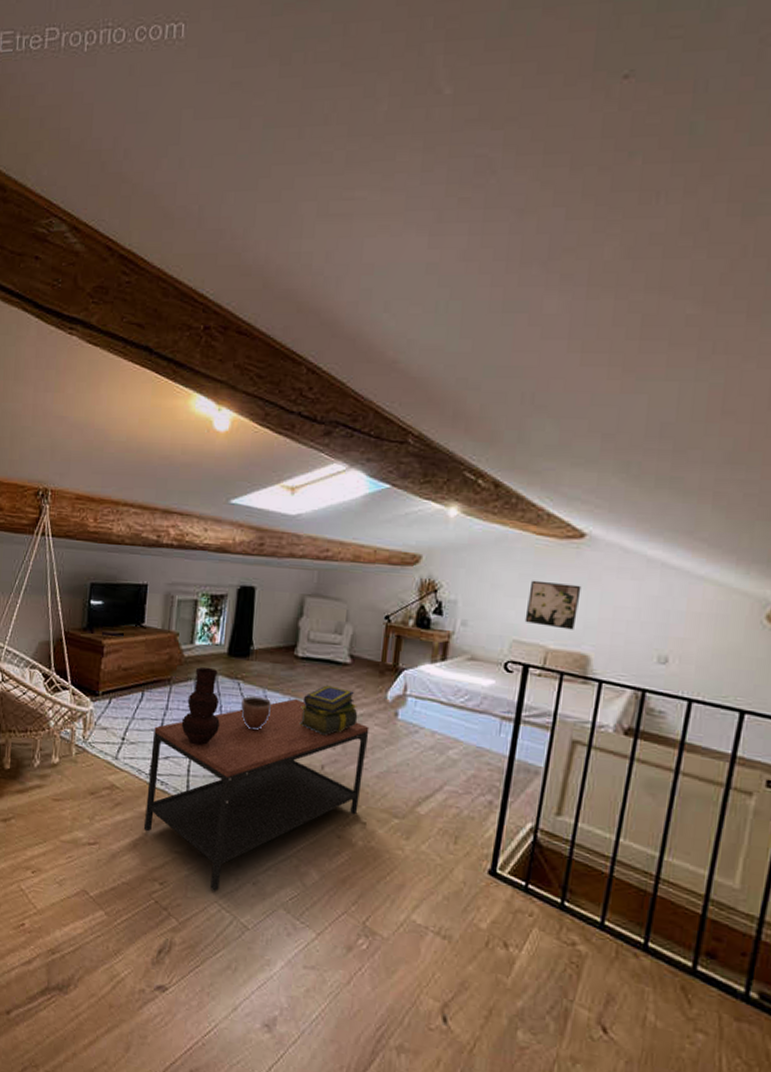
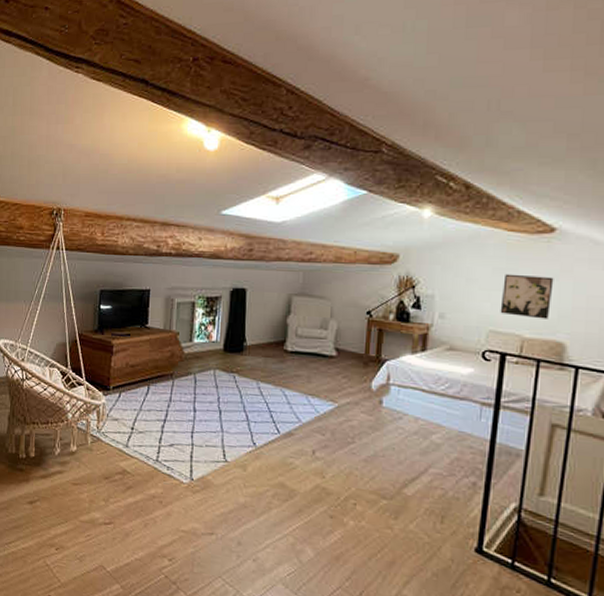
coffee table: present [143,698,370,891] -> none [152,389,356,567]
vase: present [181,667,220,746] -> none [183,362,218,434]
decorative bowl: present [240,696,272,731] -> none [236,388,265,420]
stack of books: present [299,685,358,736] -> none [291,376,345,424]

